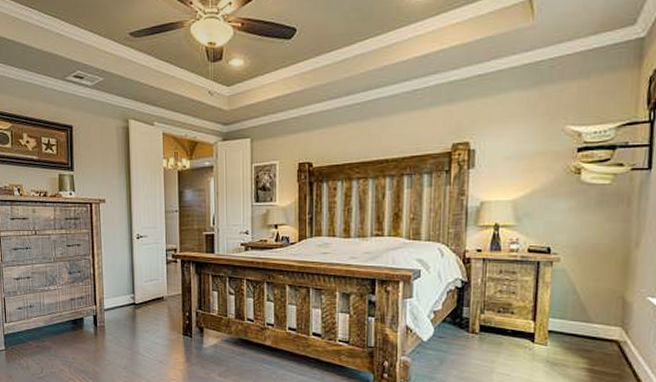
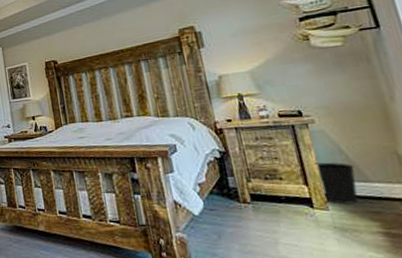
wastebasket: none [545,301,582,342] -> present [314,162,358,204]

